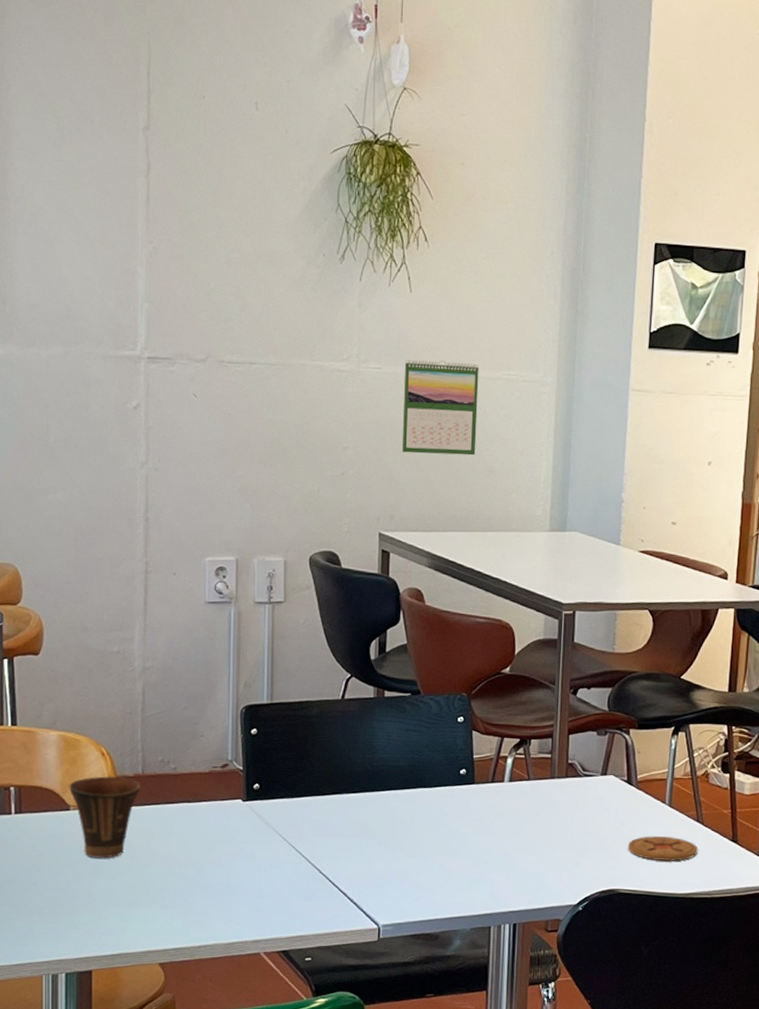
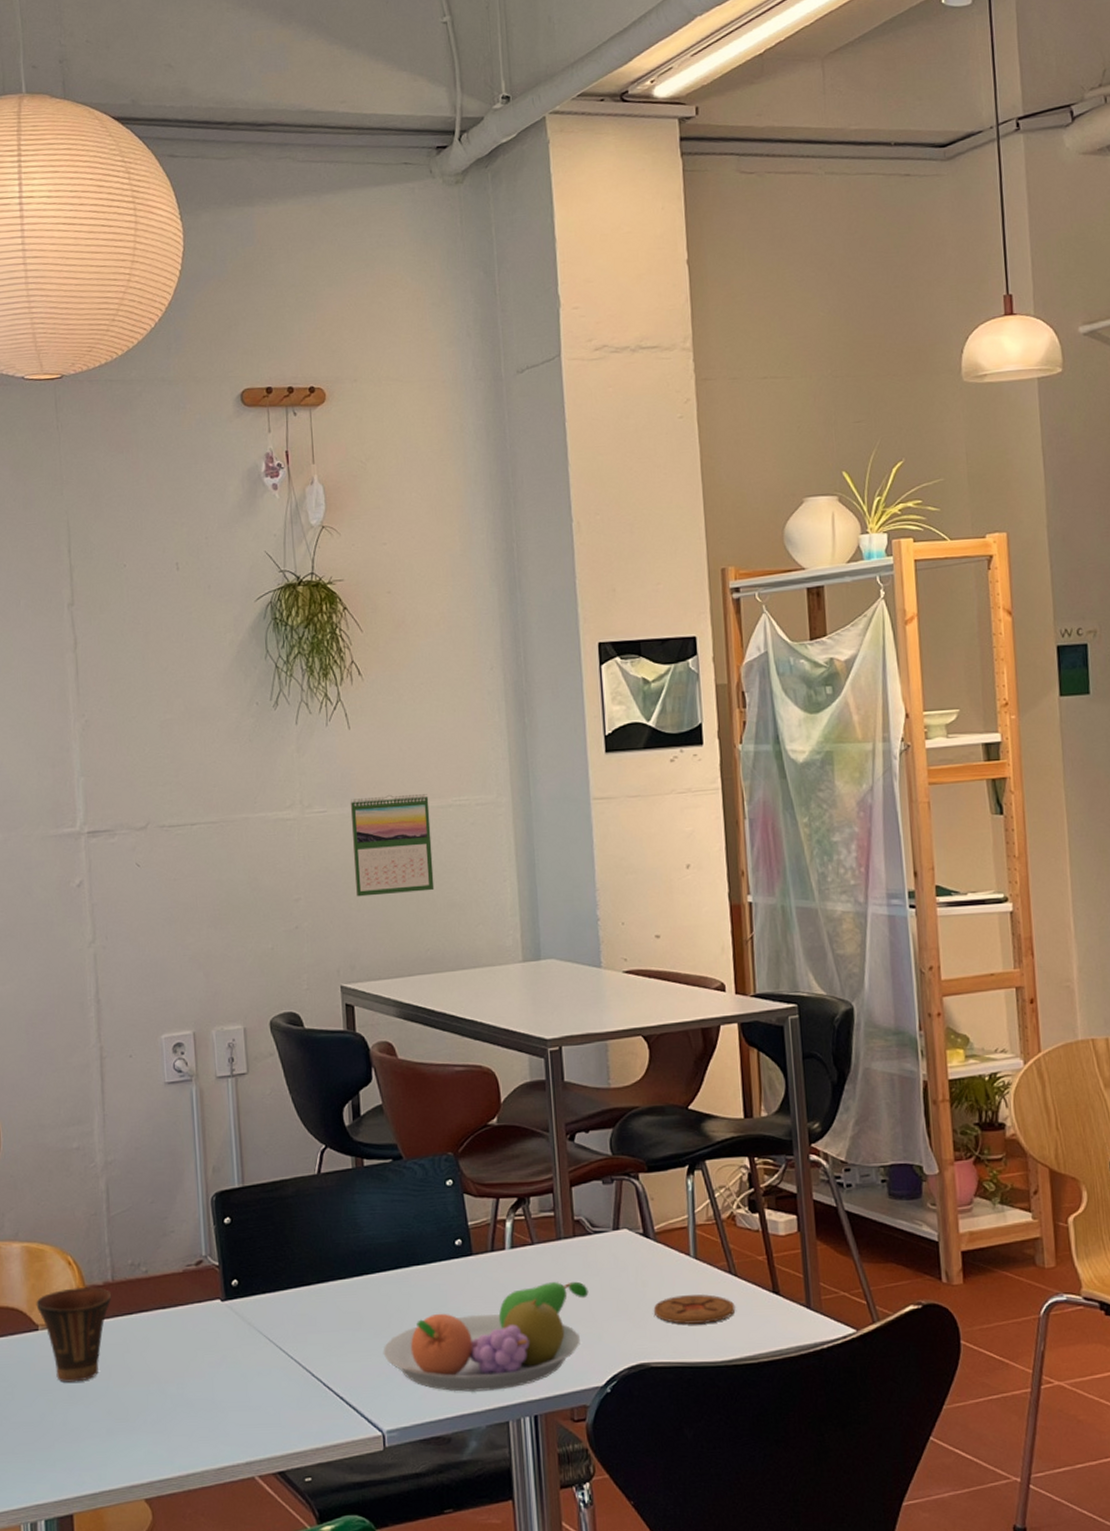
fruit bowl: none [385,814,573,900] -> present [383,1281,589,1392]

